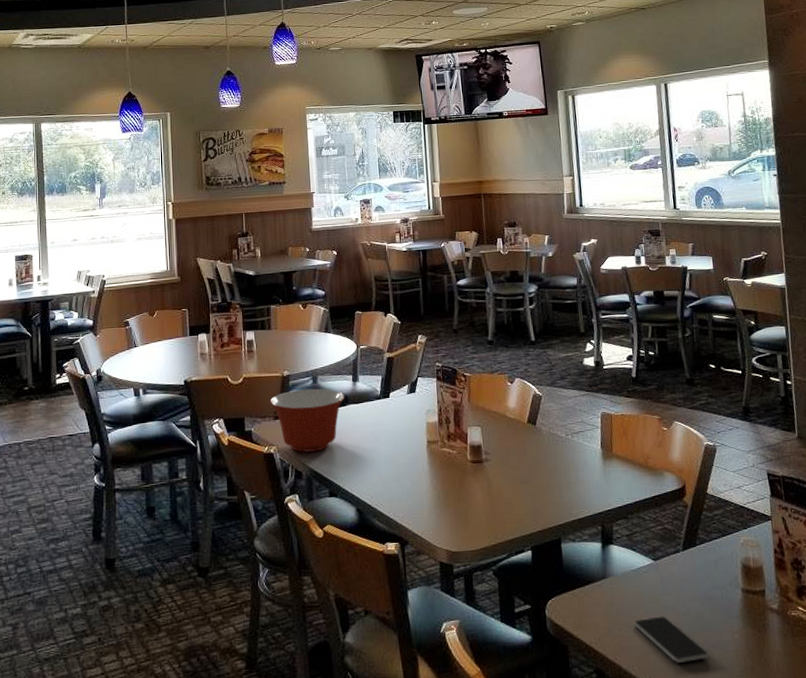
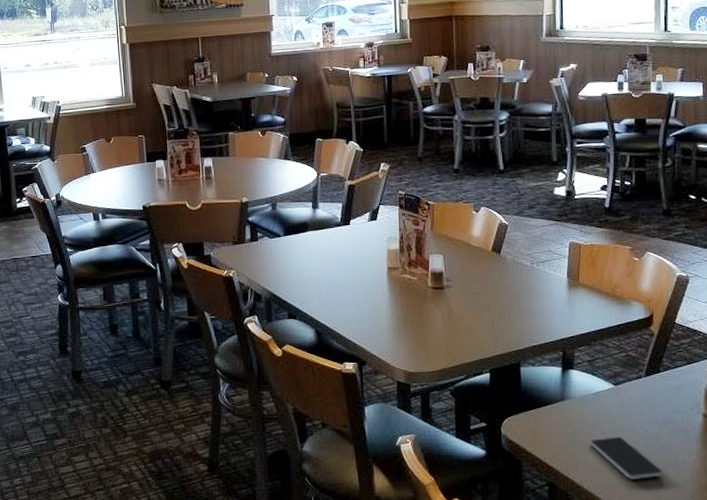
mixing bowl: present [270,388,345,452] -> none [229,215,305,276]

